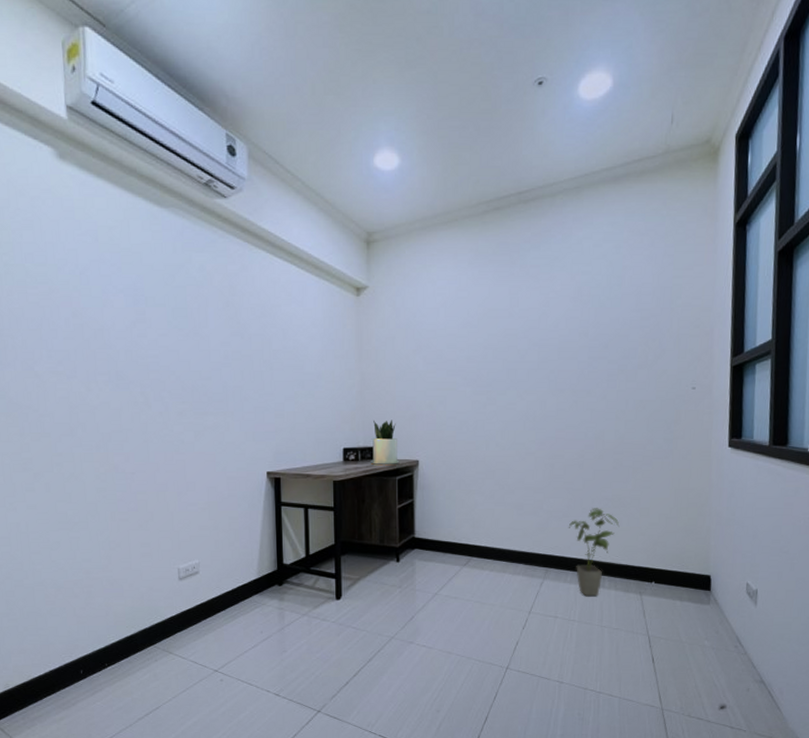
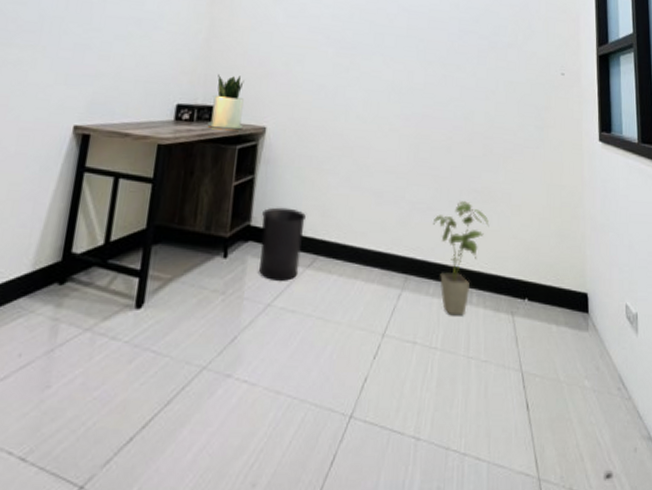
waste bin: none [423,522,459,577] -> present [259,207,306,281]

